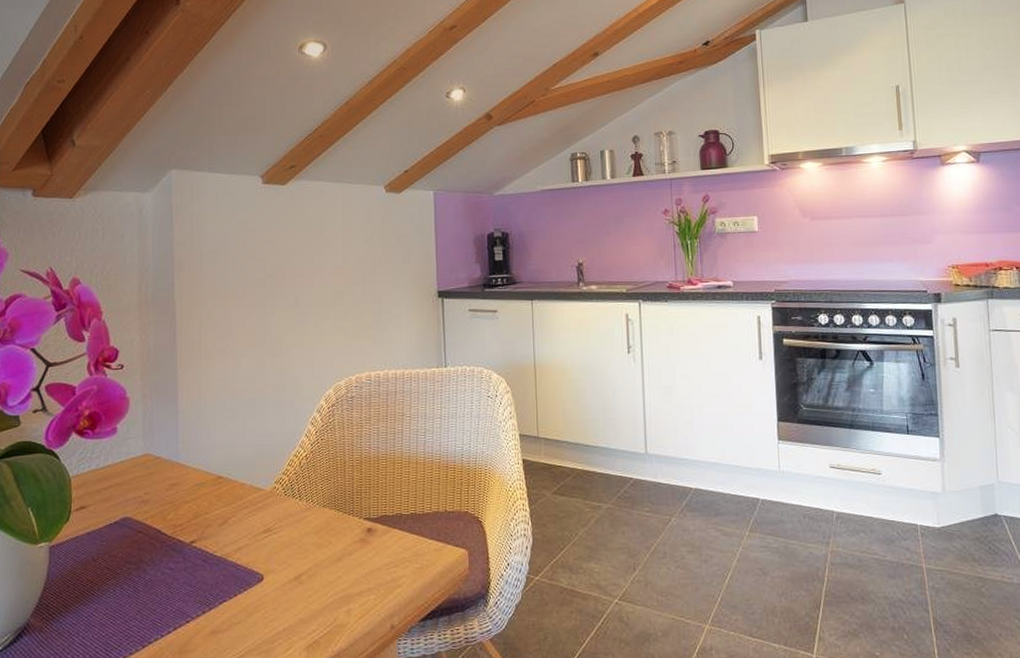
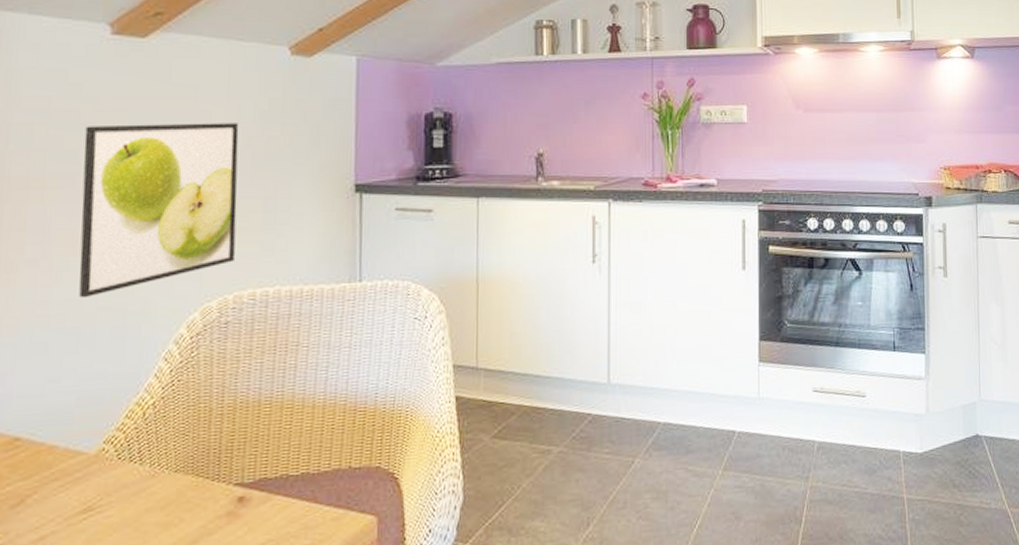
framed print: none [250,246,355,378] -> present [79,123,239,299]

